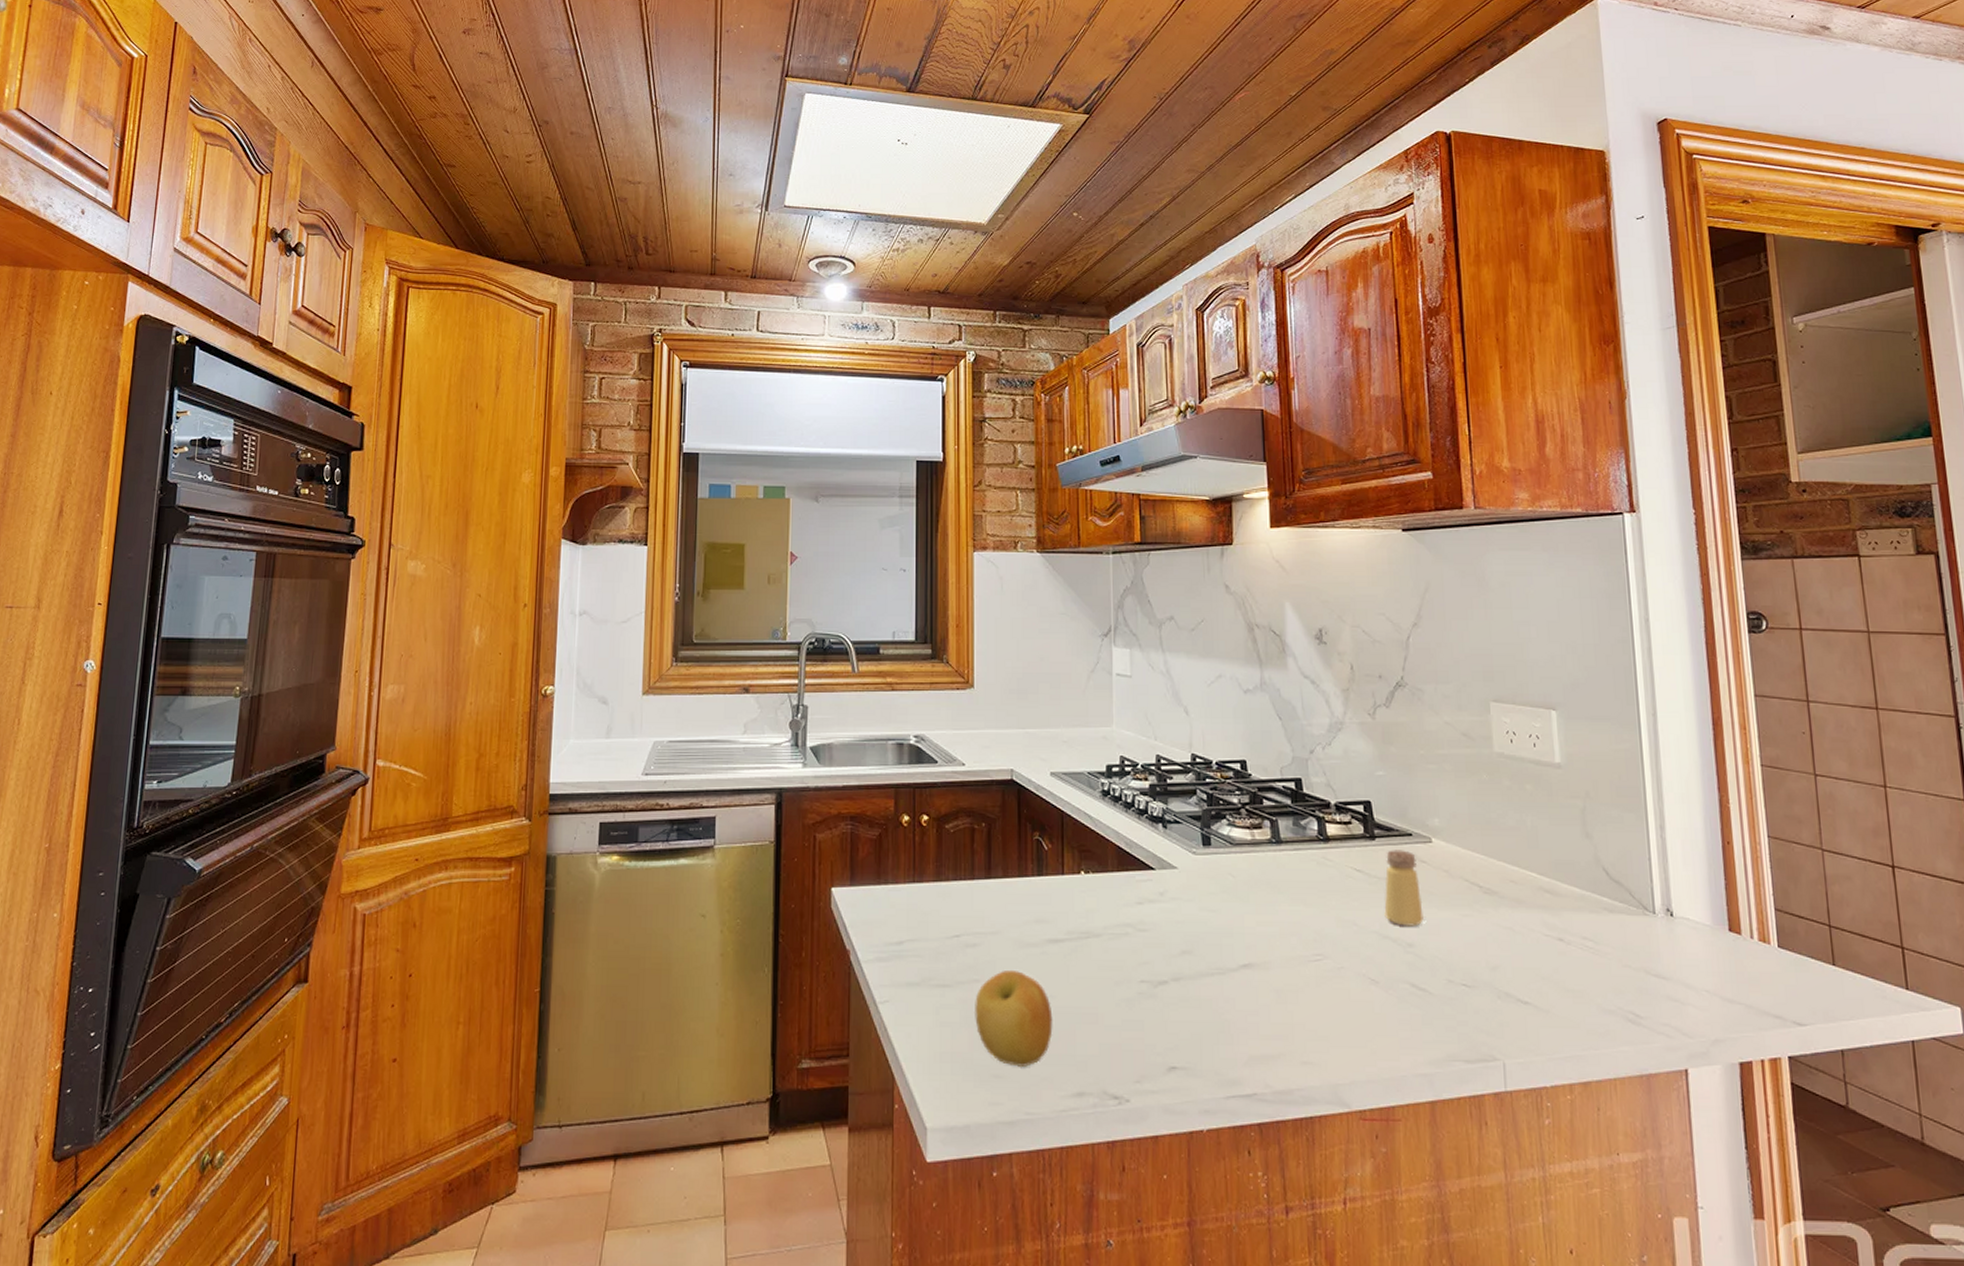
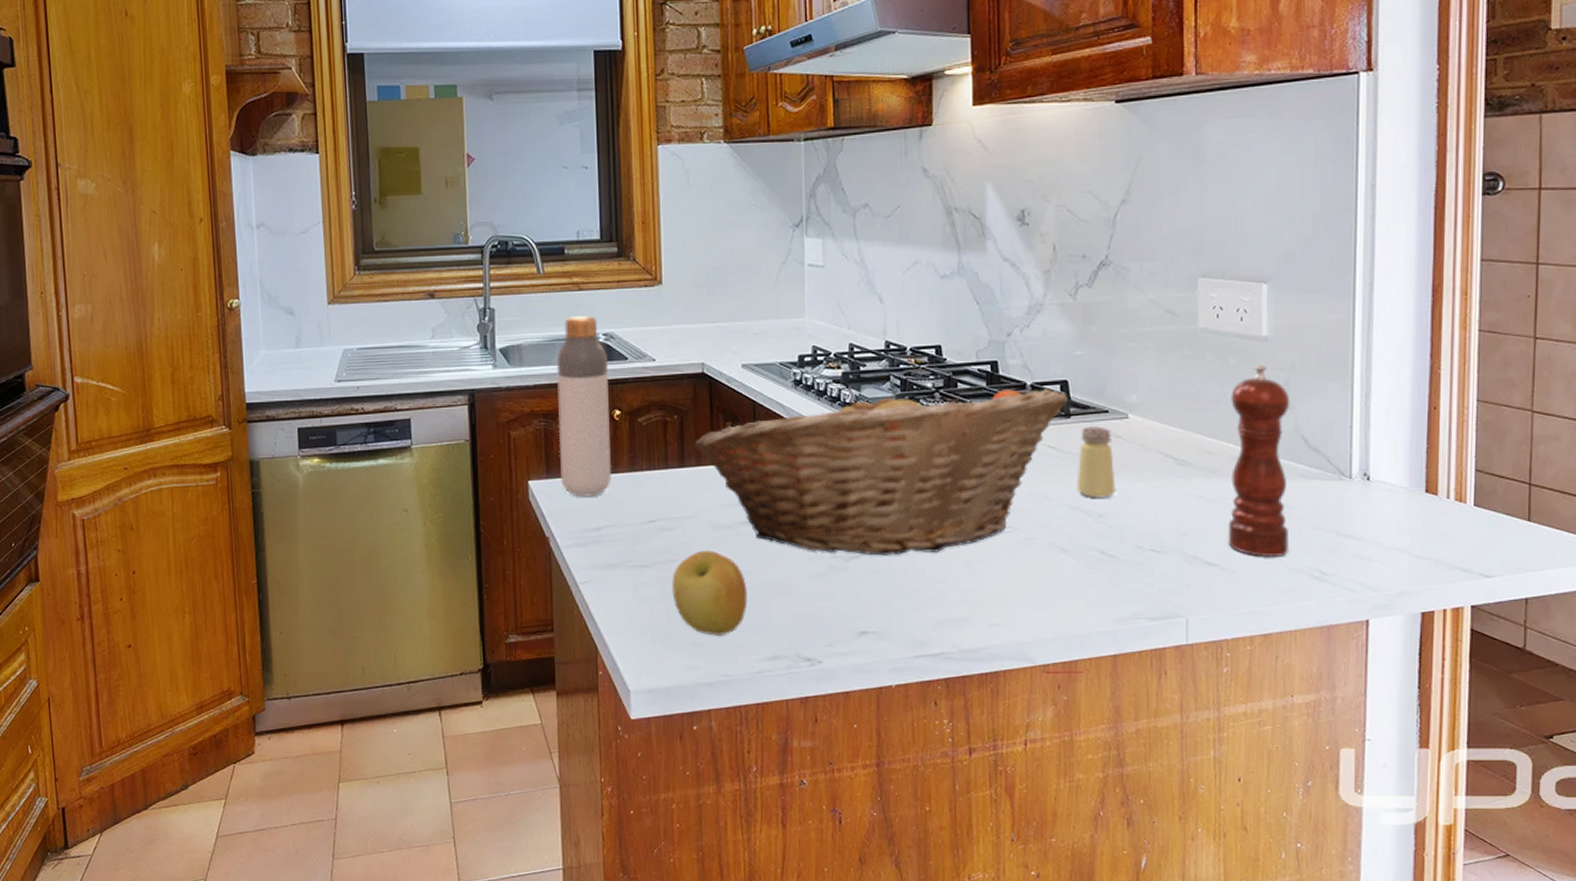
bottle: none [864,717,918,907] -> present [556,316,613,497]
fruit basket: none [1001,799,1372,982] -> present [694,386,1068,556]
pepper mill: none [1530,792,1601,996] -> present [1228,365,1291,557]

